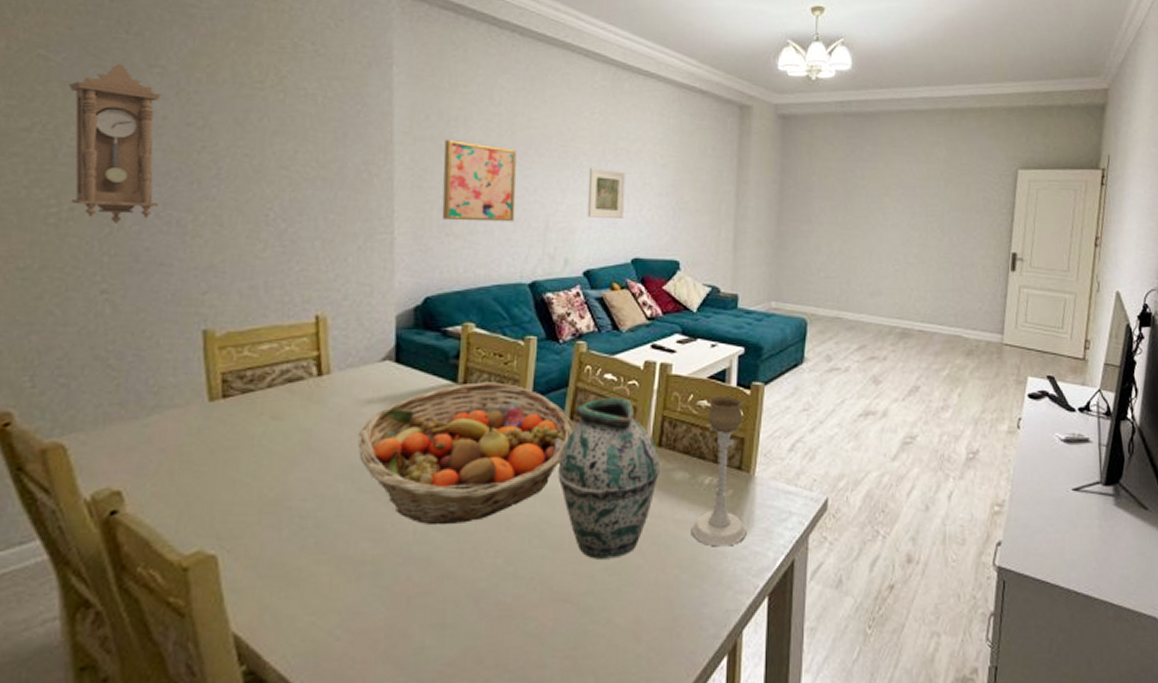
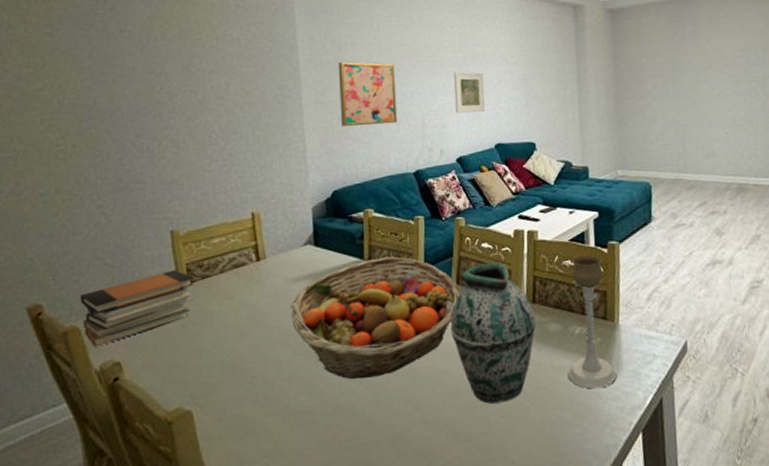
pendulum clock: present [67,64,161,224] -> none [66,33,133,154]
book stack: none [68,380,231,471] -> present [80,270,194,347]

